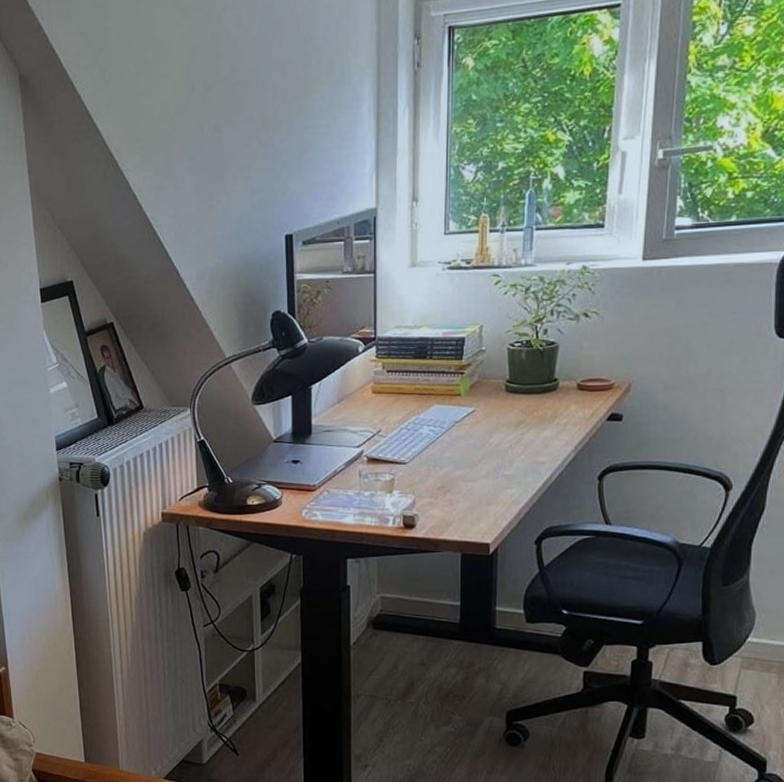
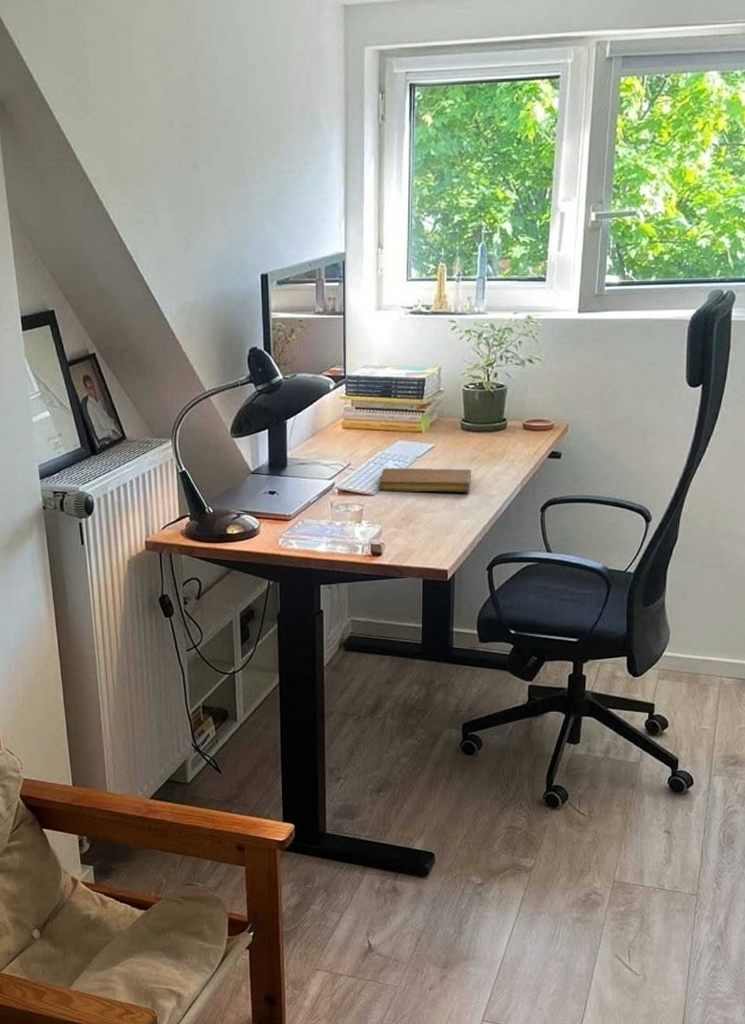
notebook: none [411,433,518,460] -> present [377,468,472,492]

